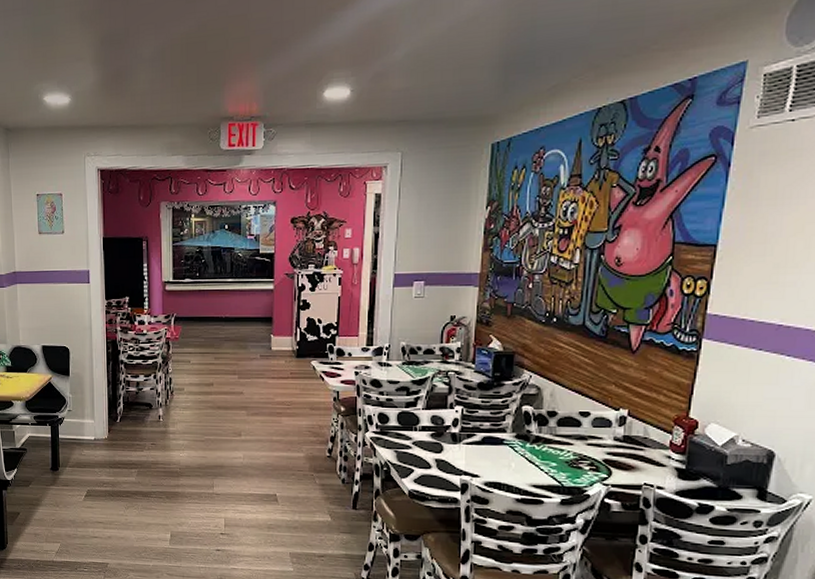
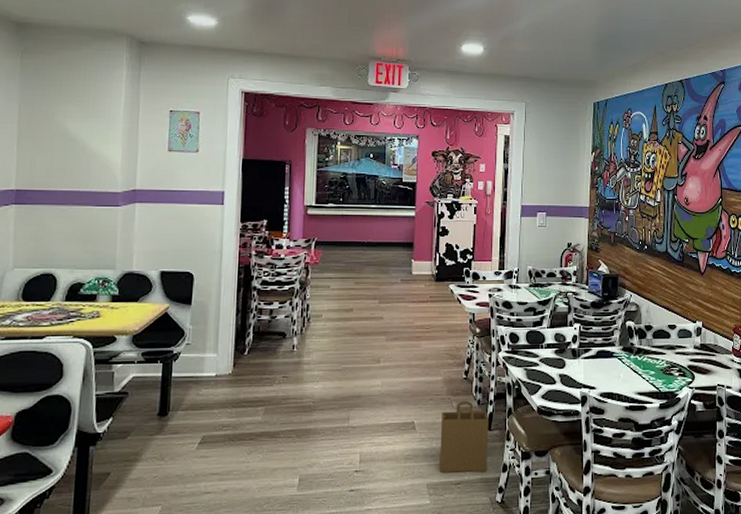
shopping bag: none [302,478,354,549] -> present [440,400,489,473]

